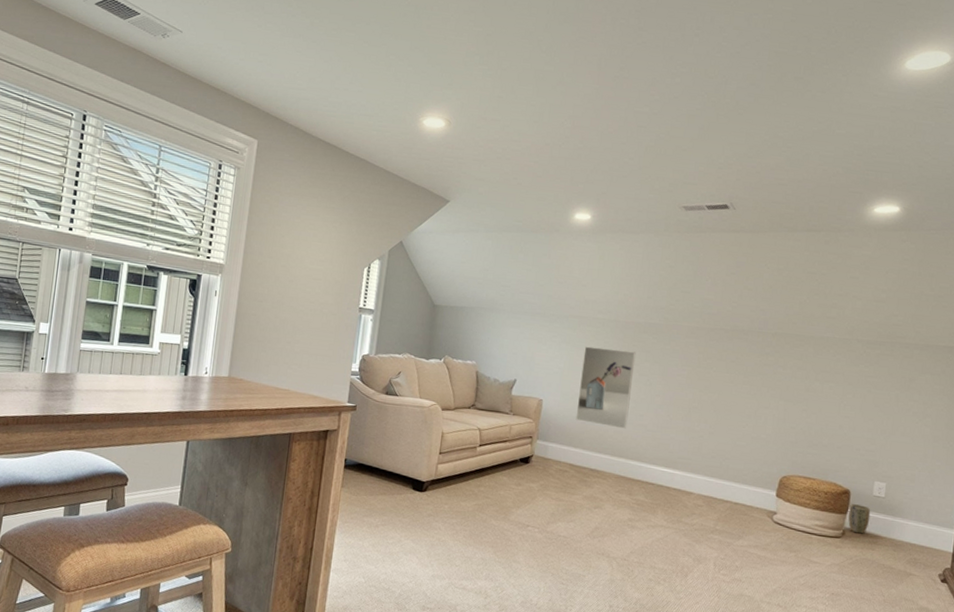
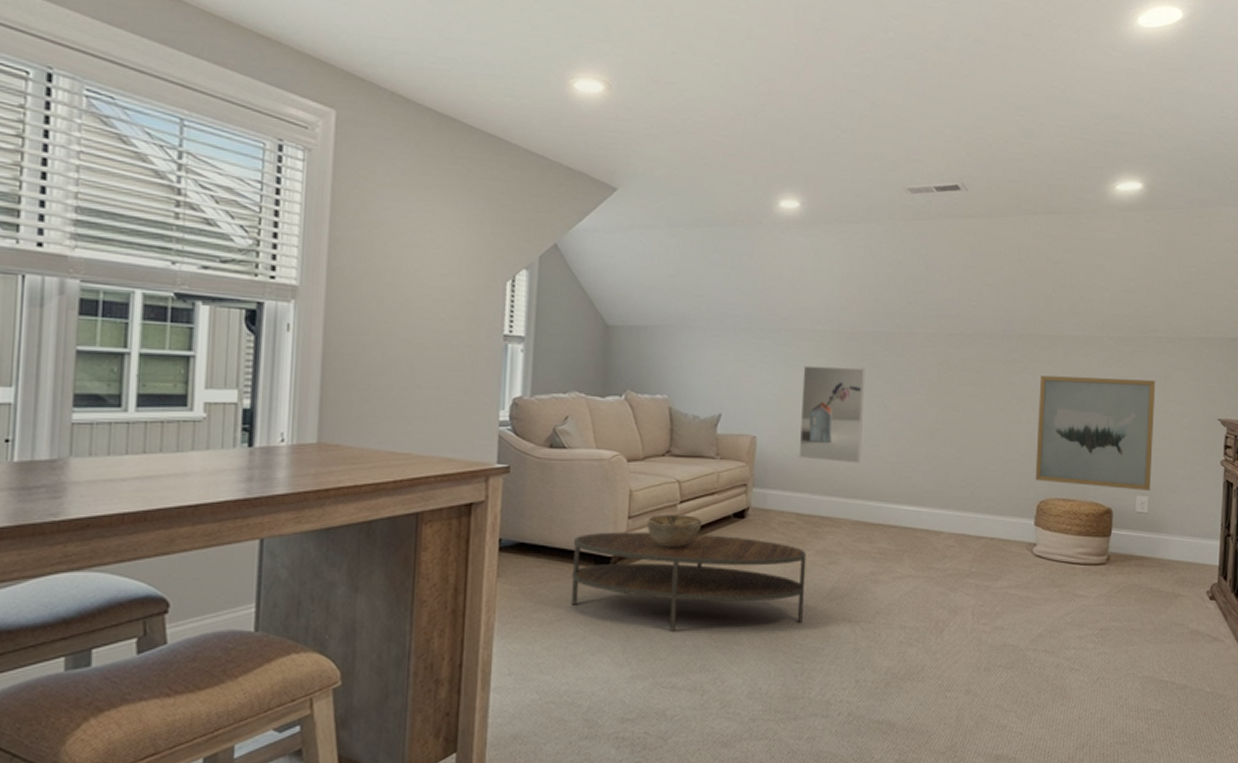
coffee table: none [392,462,576,552] -> present [570,532,807,631]
decorative bowl: none [453,453,495,481] -> present [647,513,702,549]
wall art: none [779,369,901,478] -> present [1035,376,1156,491]
plant pot: present [848,504,871,534] -> none [1112,524,1135,557]

